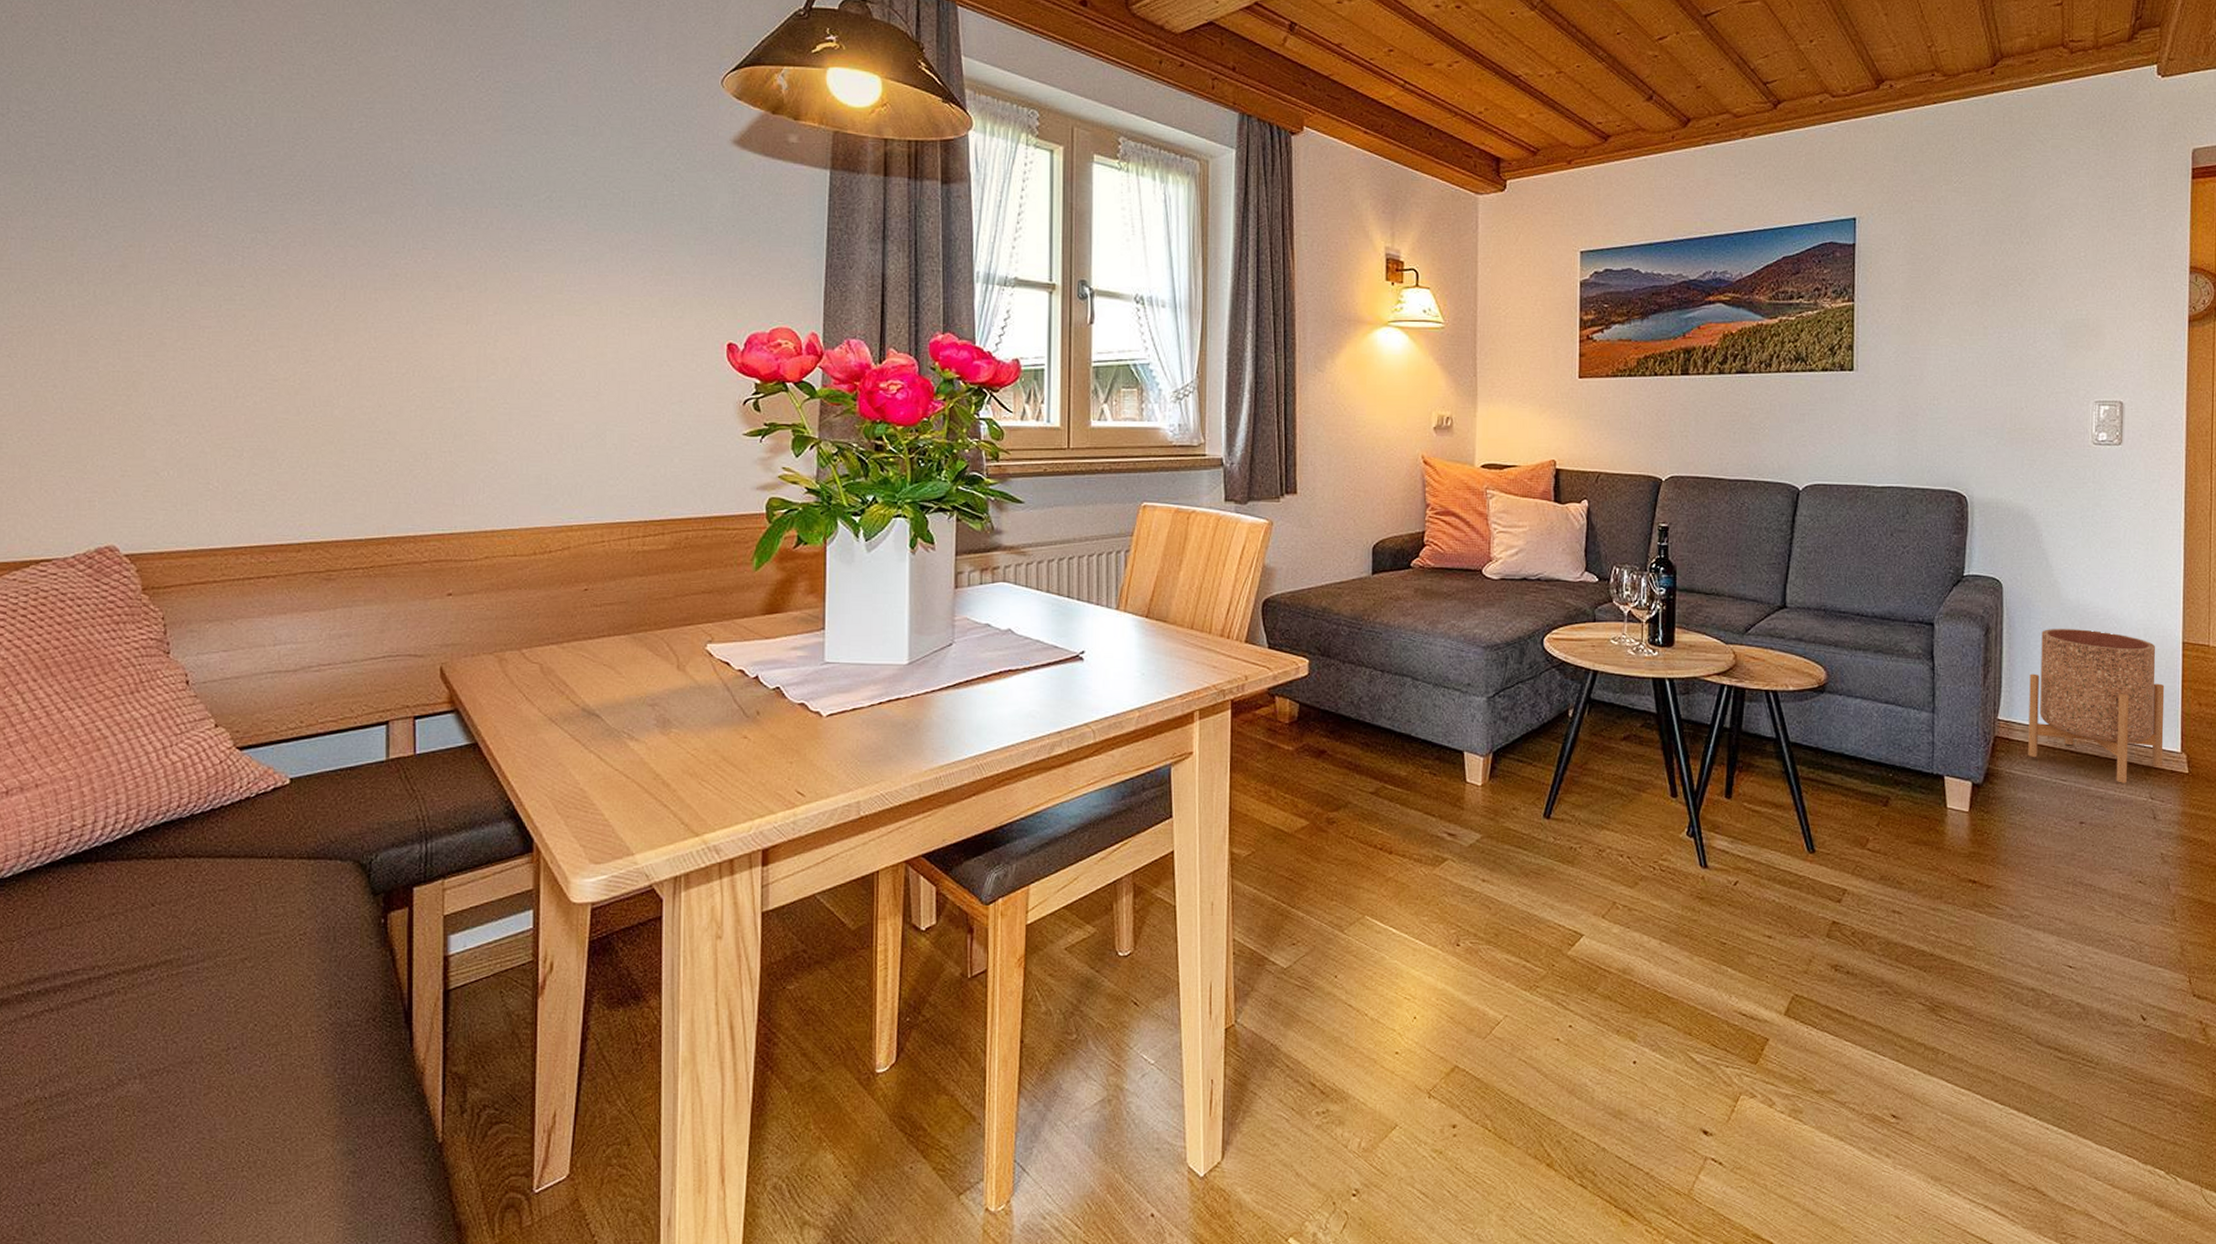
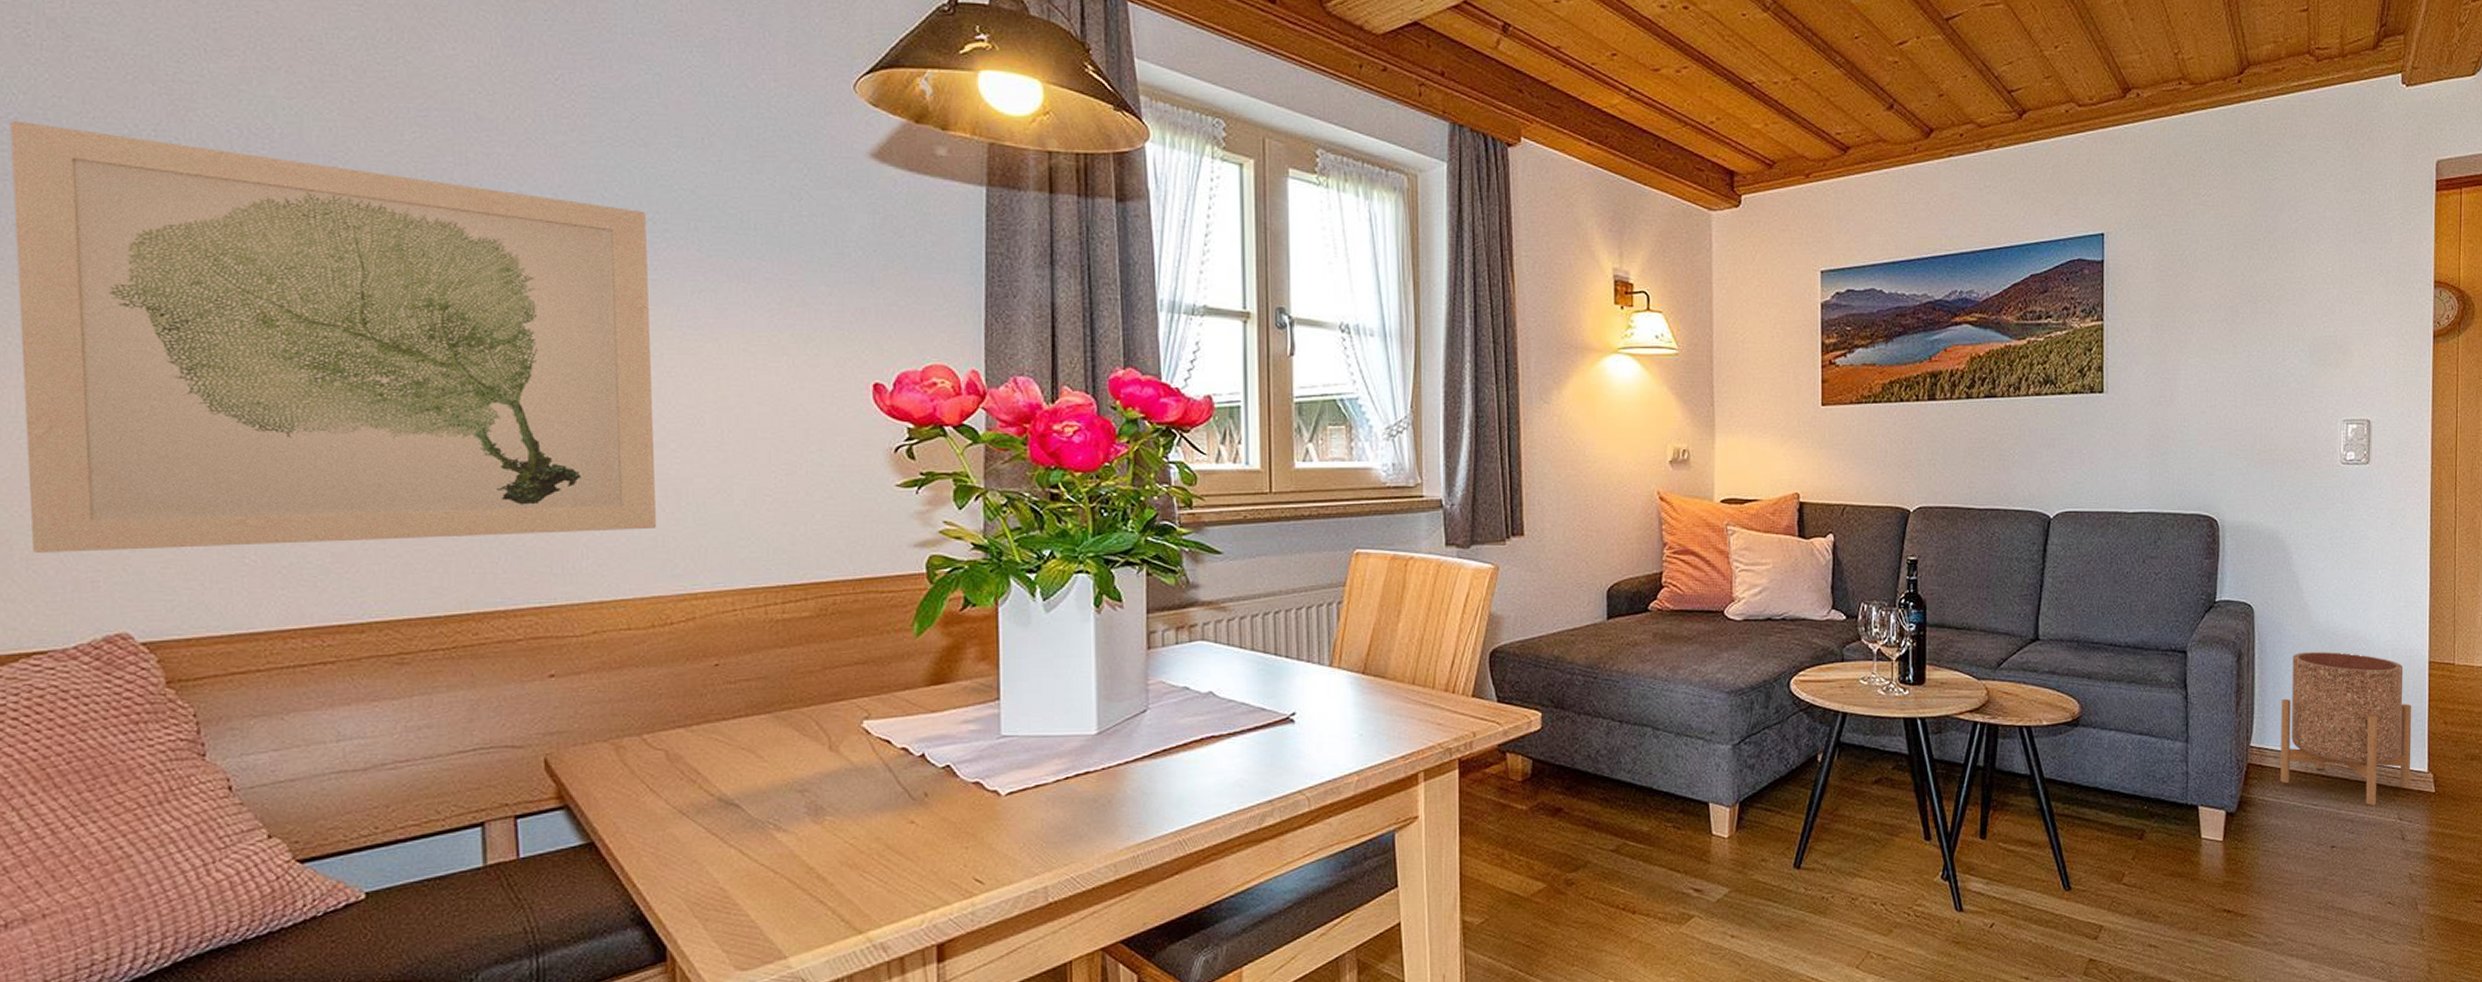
wall art: none [45,112,544,476] -> present [10,120,657,553]

